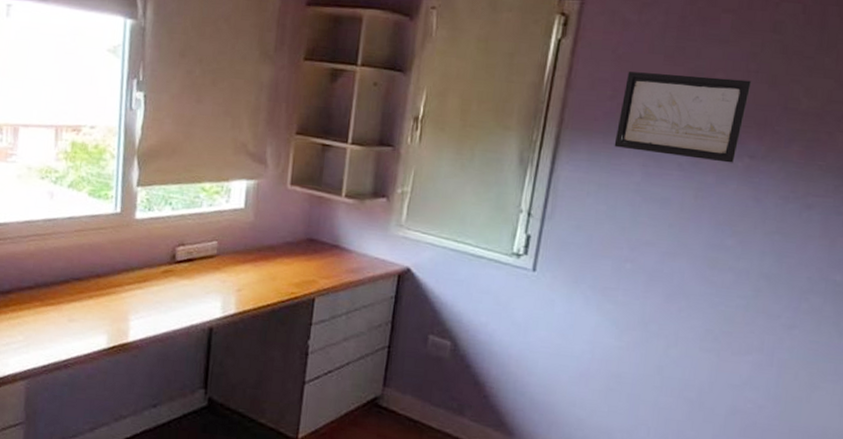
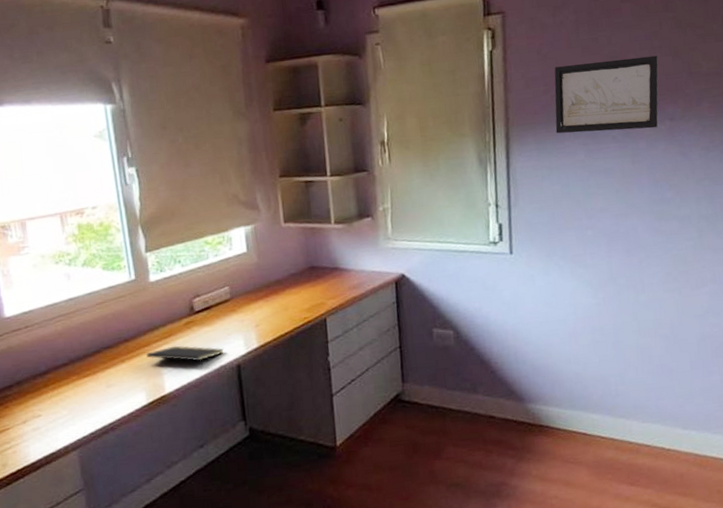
notepad: none [115,292,199,324] -> present [145,345,224,369]

